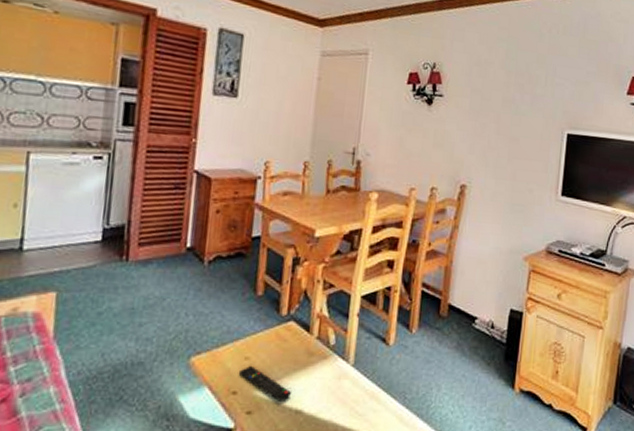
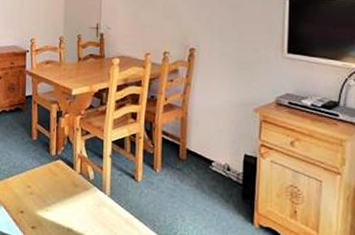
remote control: present [238,366,291,401] -> none [23,193,63,221]

